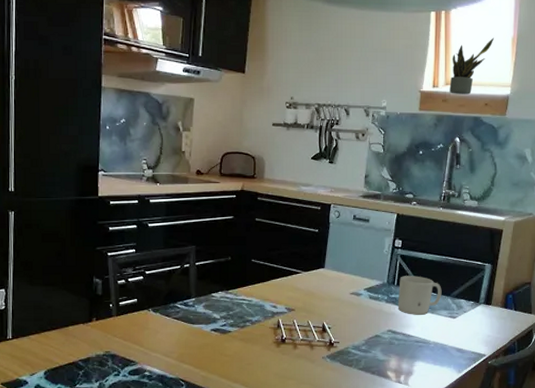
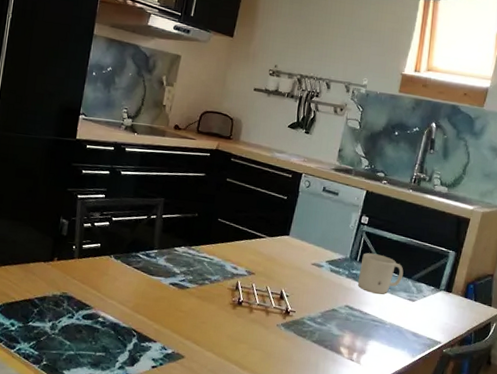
potted plant: present [449,38,495,94] -> none [430,31,480,83]

